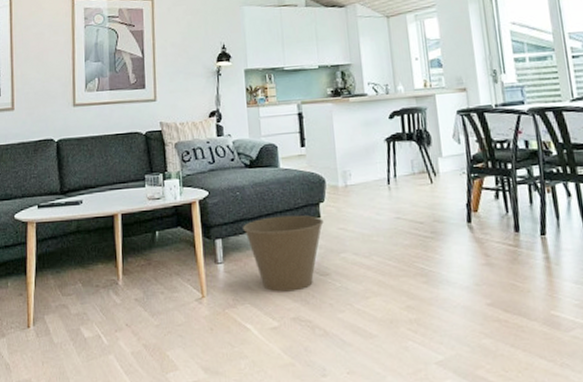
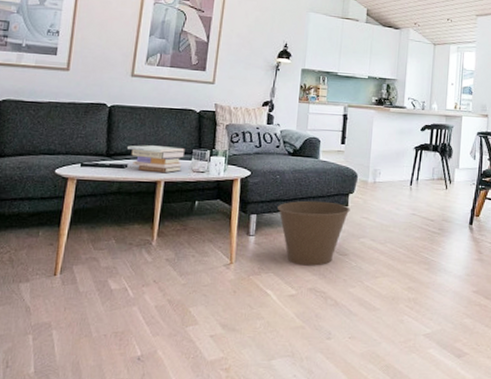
books: none [79,174,137,206] -> present [126,145,185,174]

